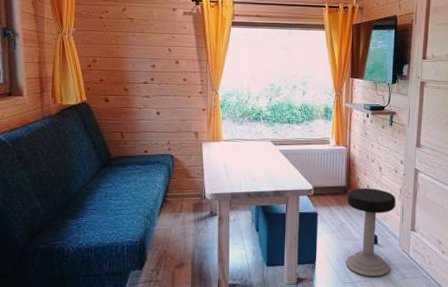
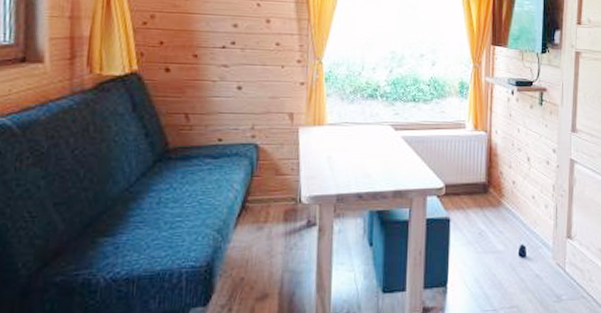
stool: present [345,188,396,277] -> none [485,184,549,302]

